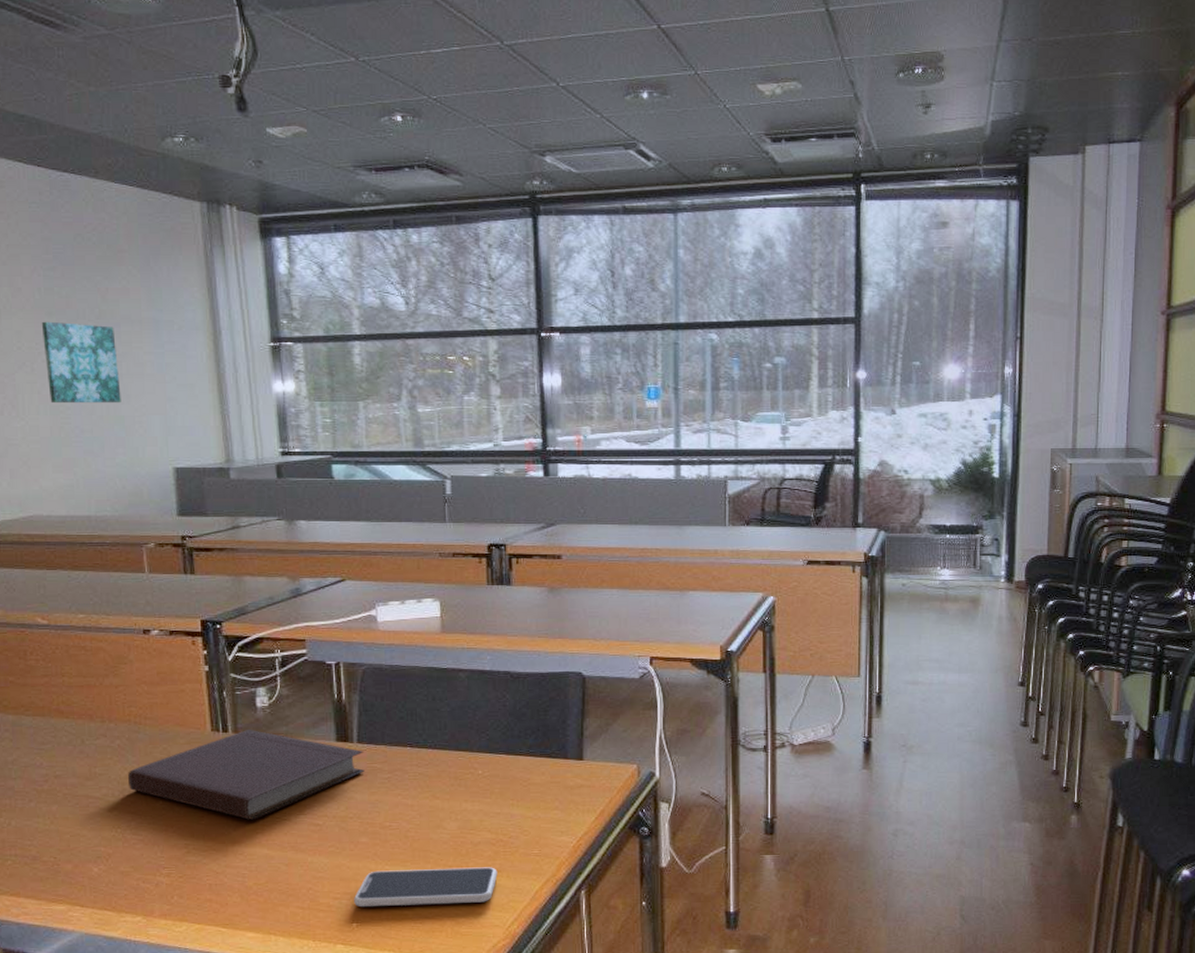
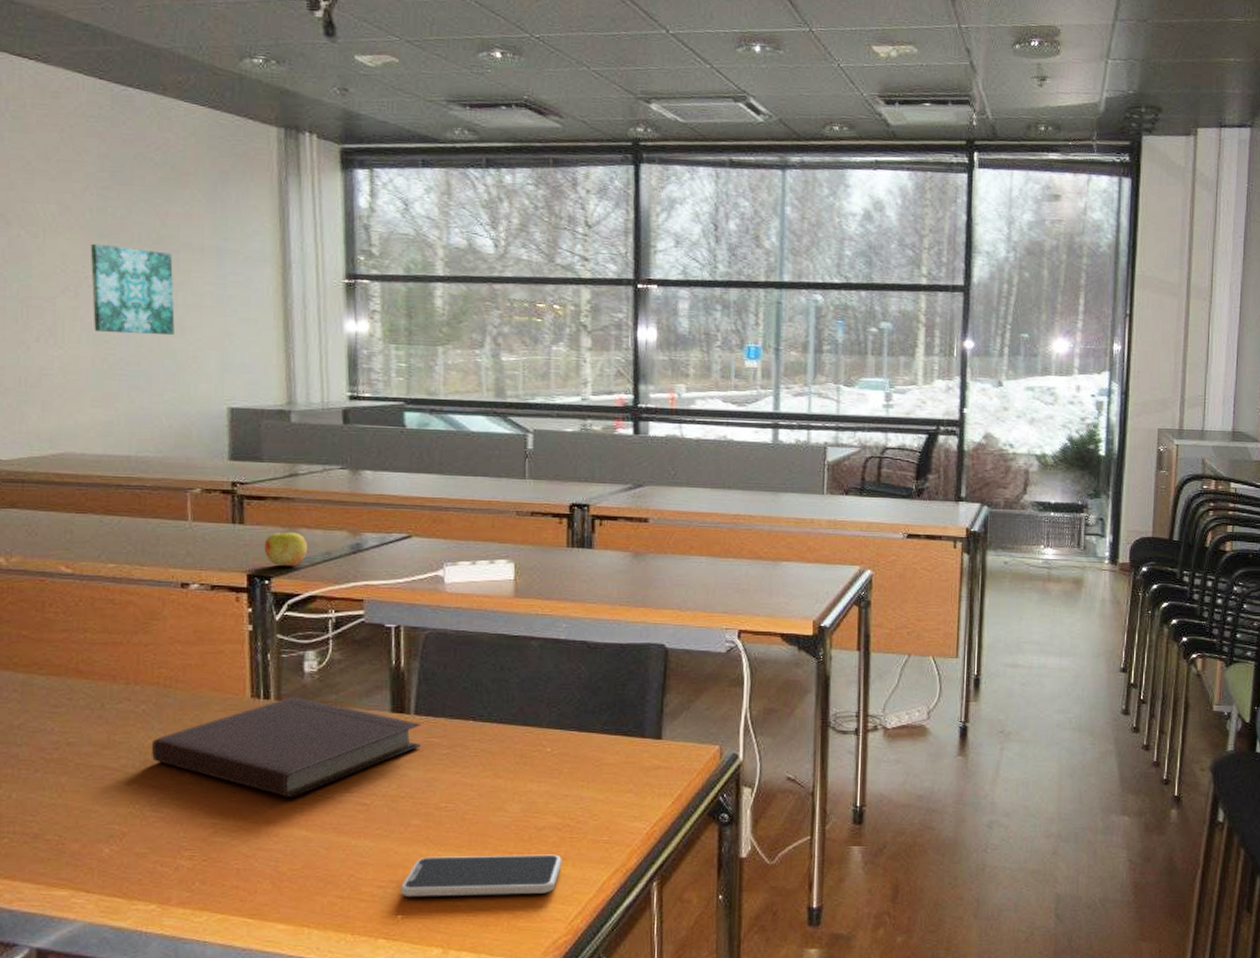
apple: none [214,580,253,611] -> present [264,532,308,566]

